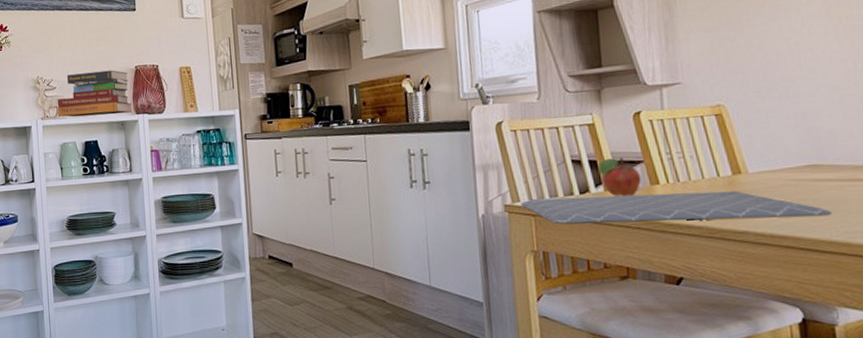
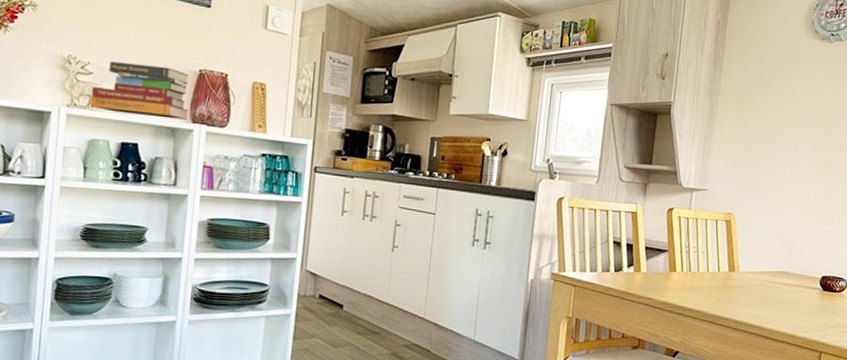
placemat: present [520,190,833,225] -> none [565,270,788,313]
fruit: present [598,157,642,197] -> none [633,244,664,279]

